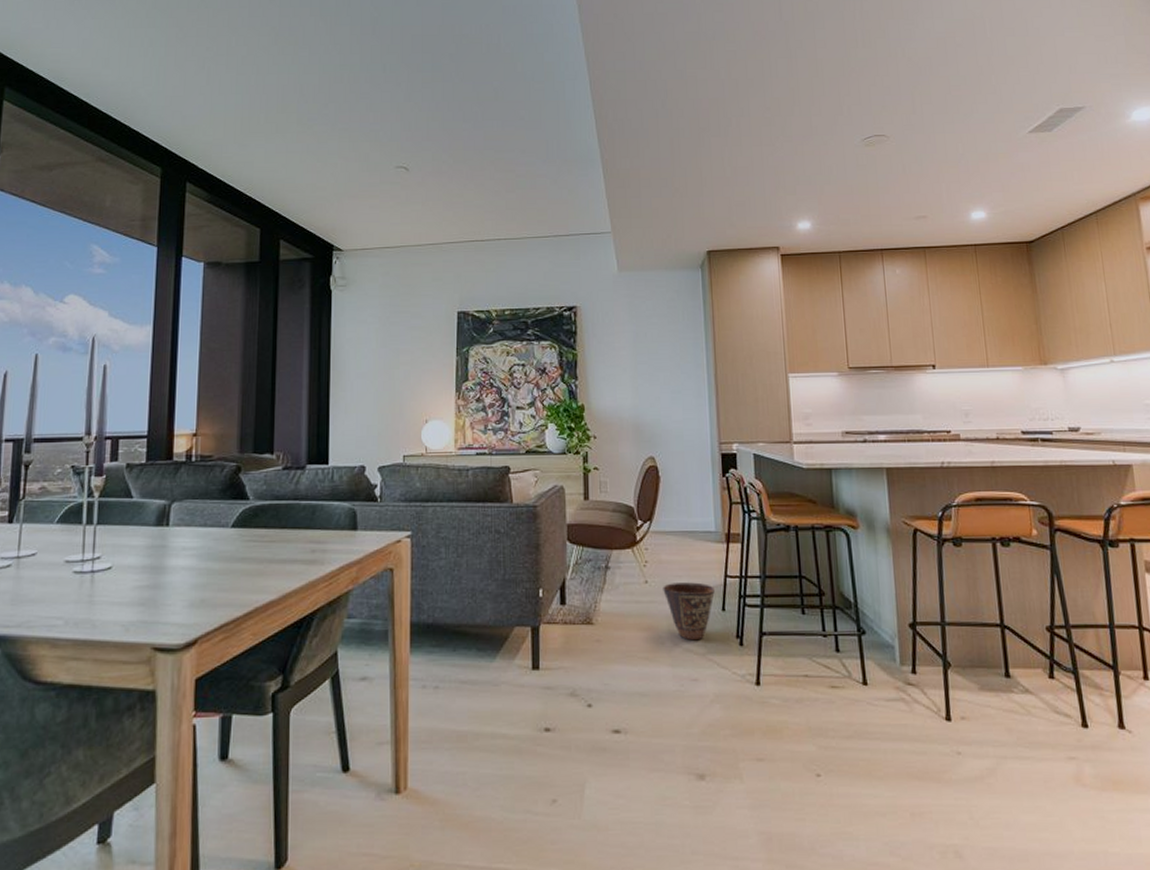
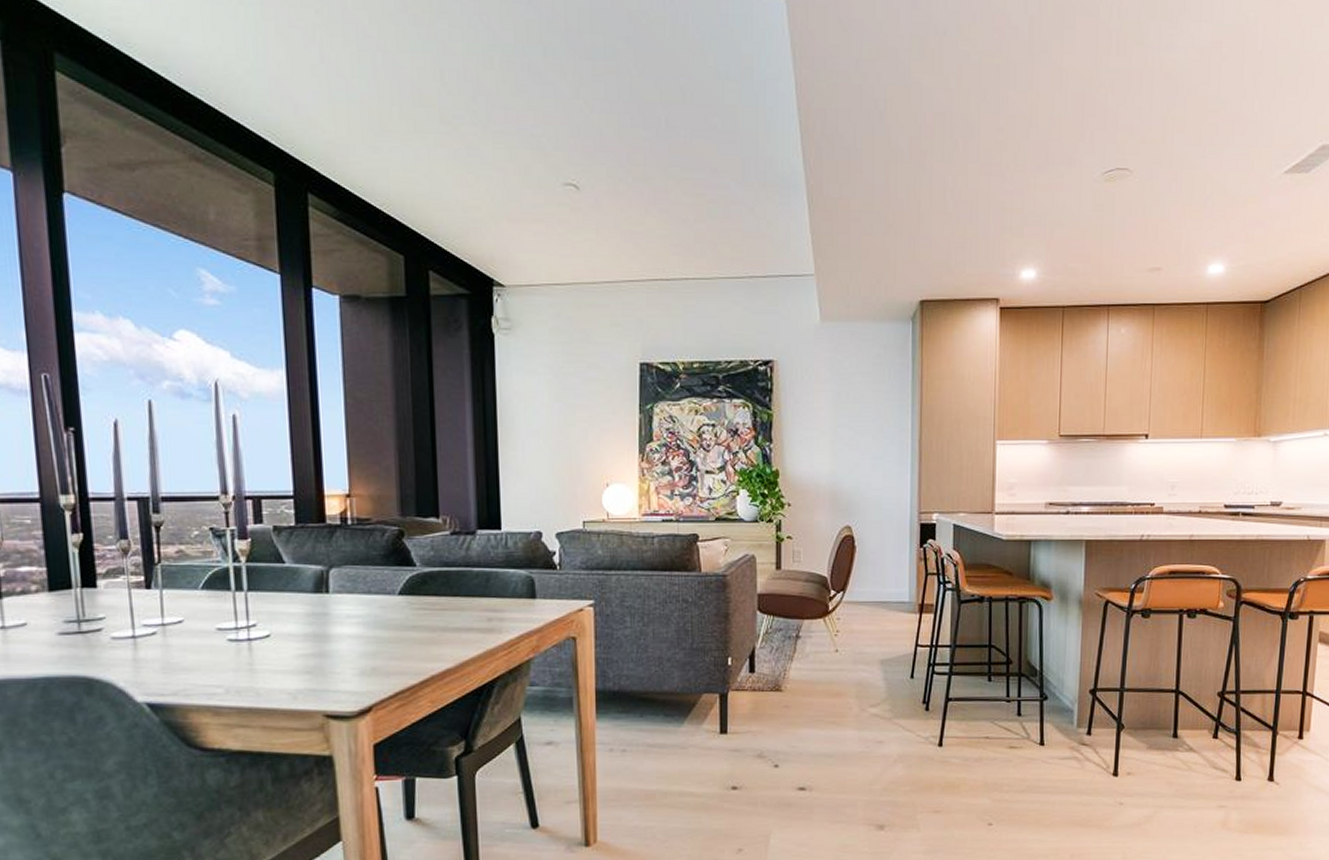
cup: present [663,582,715,641] -> none [853,651,904,706]

